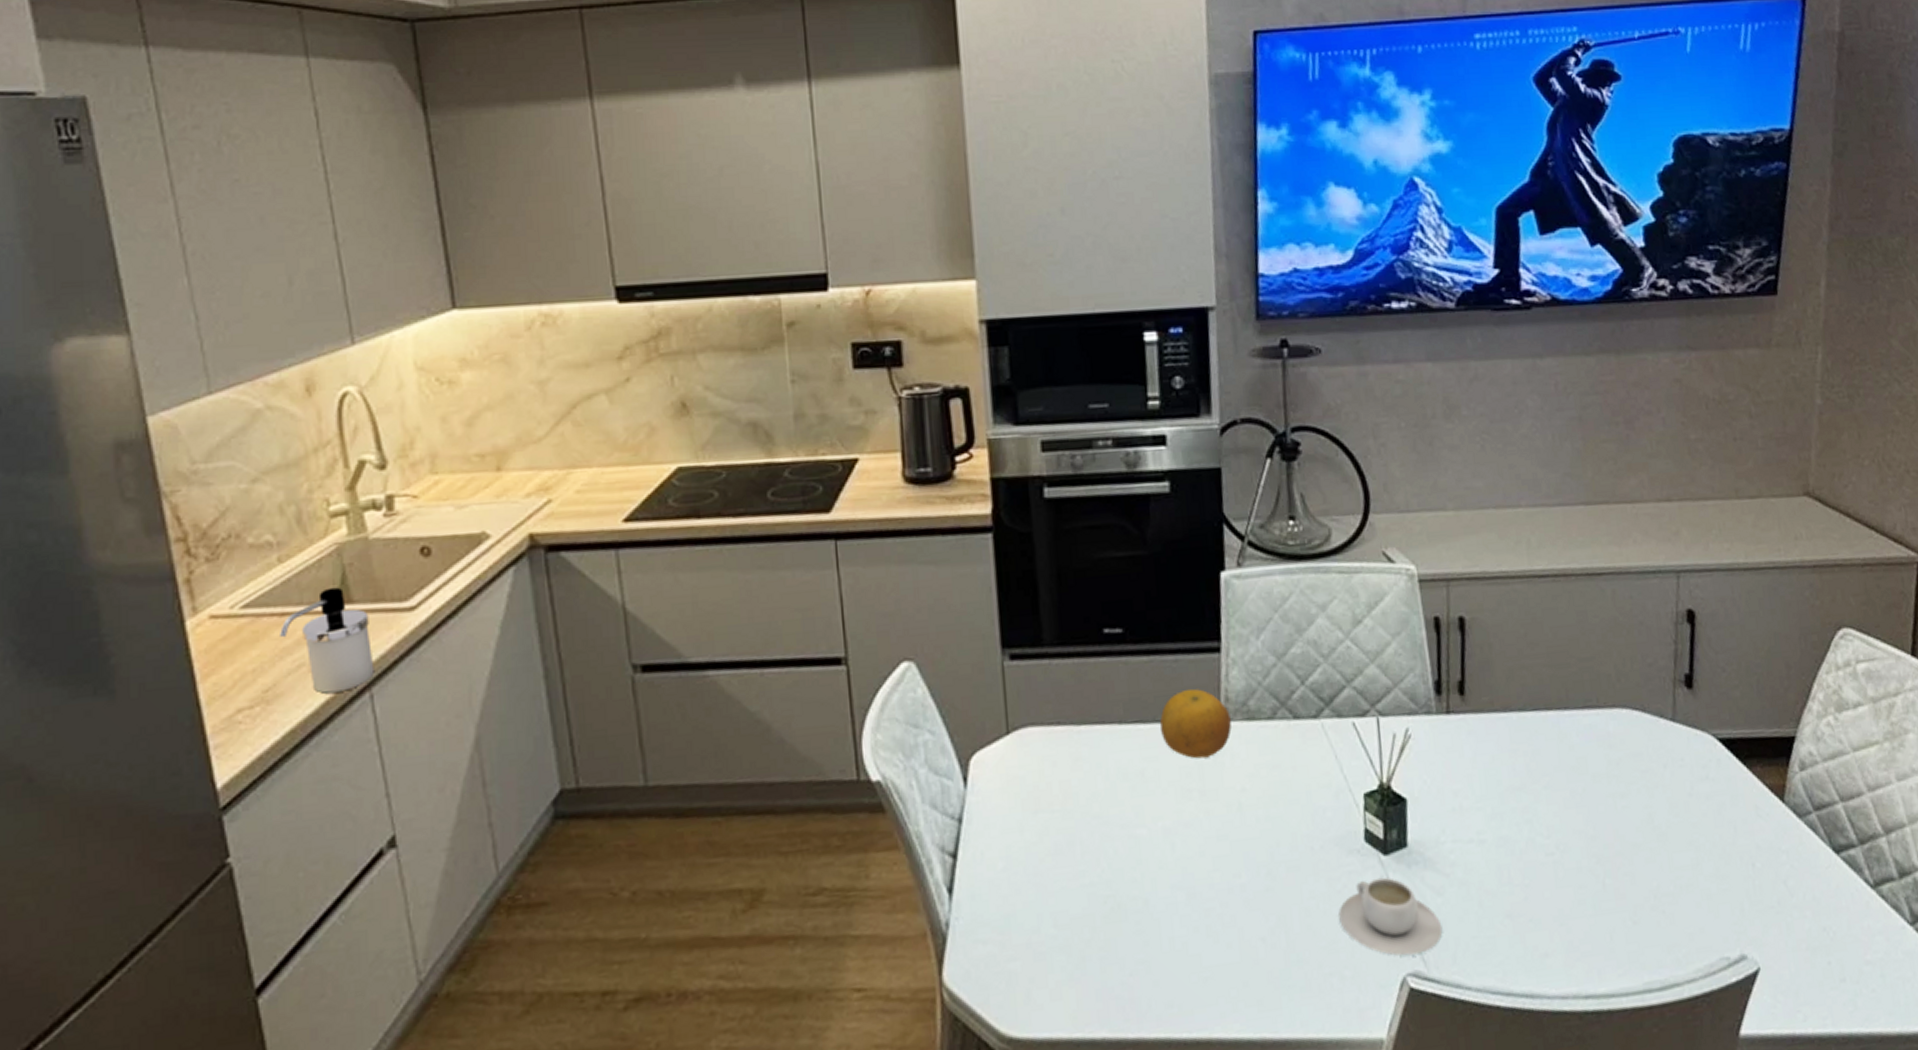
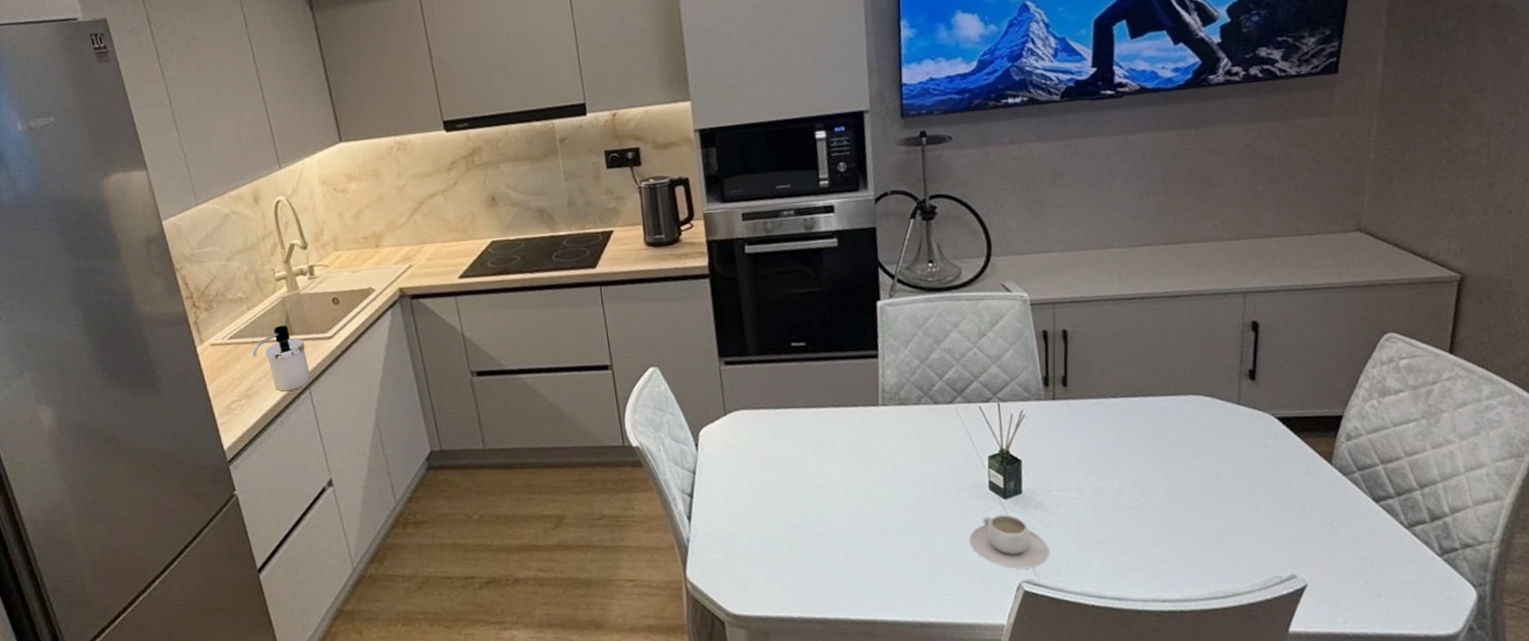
fruit: present [1159,688,1232,759] -> none [834,383,887,432]

